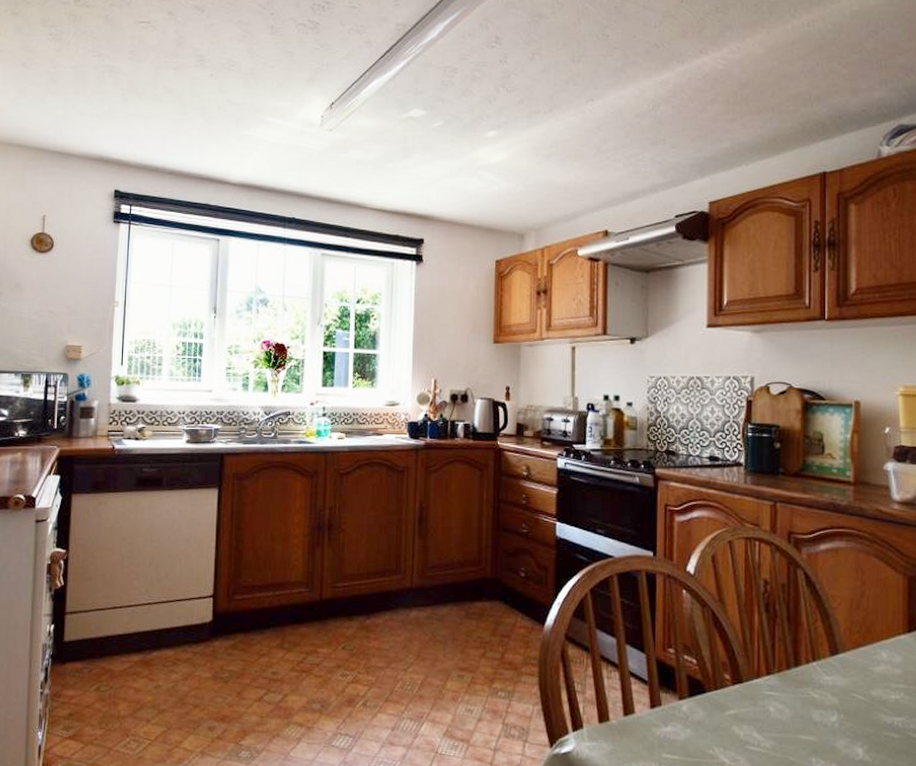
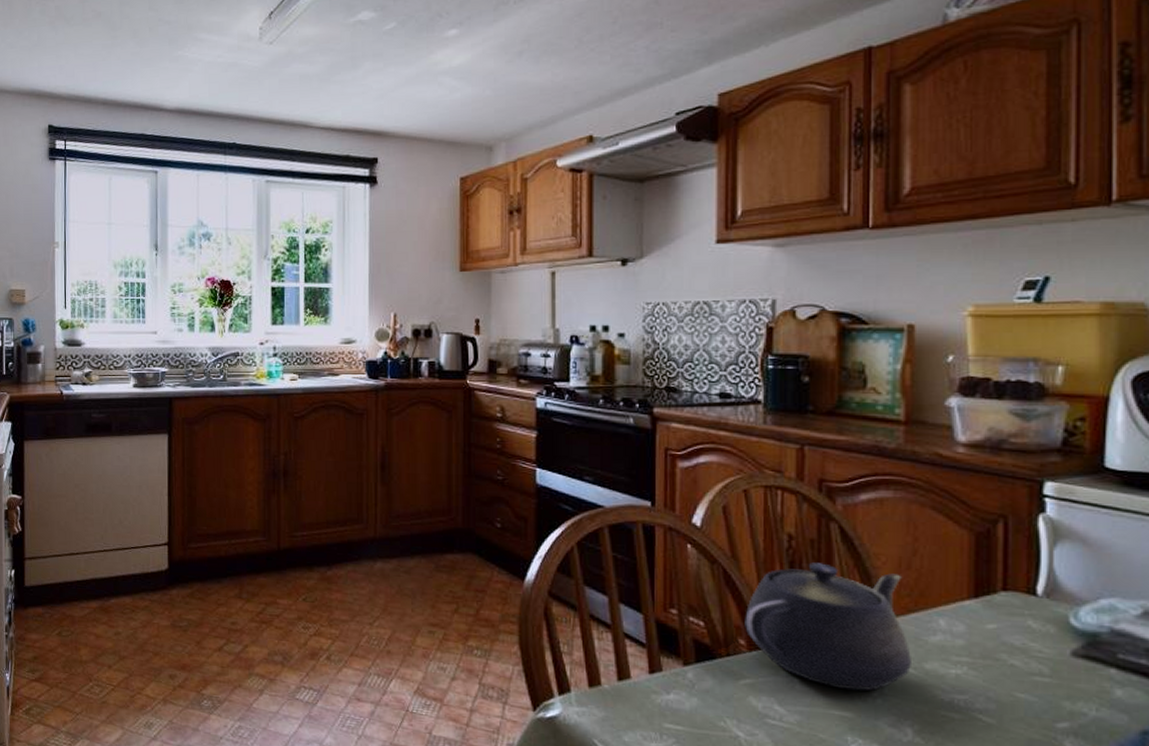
teapot: none [729,605,861,717] -> present [745,562,911,691]

